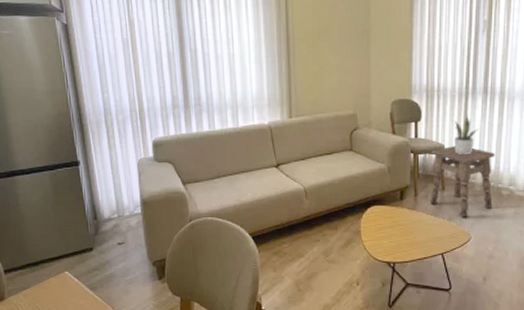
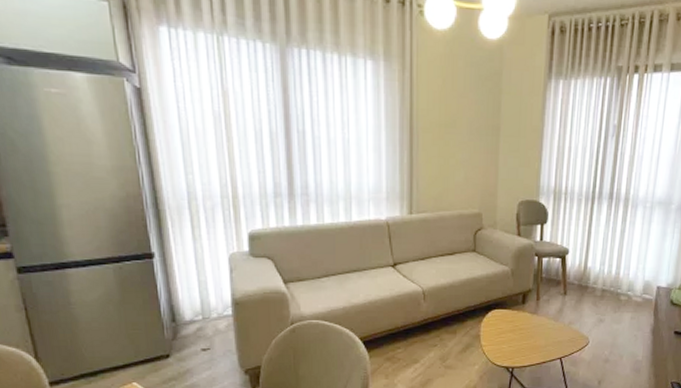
side table: present [430,146,496,218] -> none [552,250,617,323]
potted plant: present [454,115,478,155] -> none [578,219,602,260]

